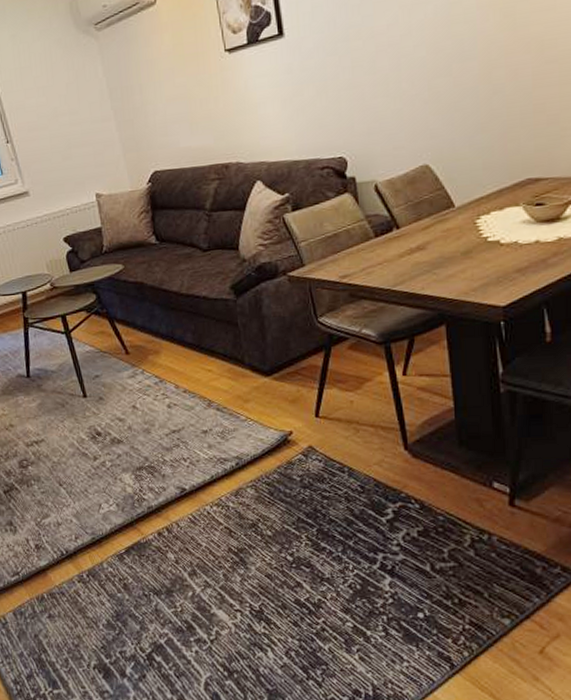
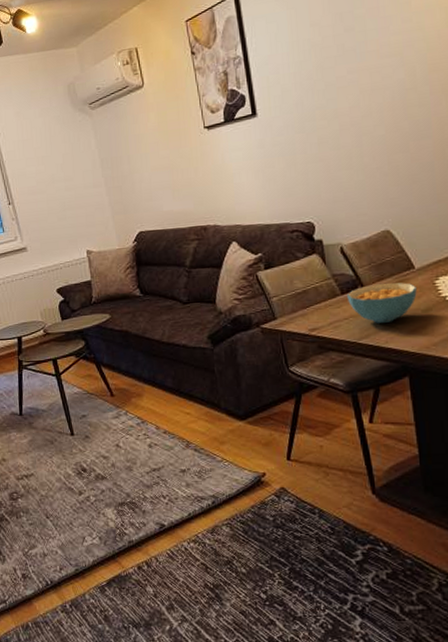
cereal bowl: none [380,223,456,268] -> present [346,282,417,323]

